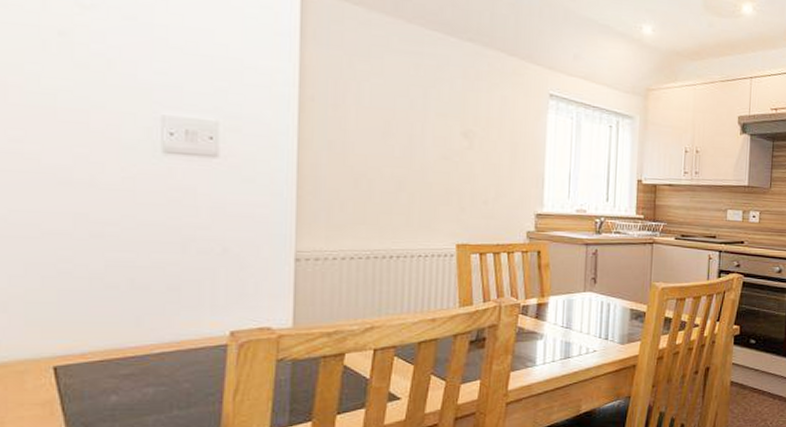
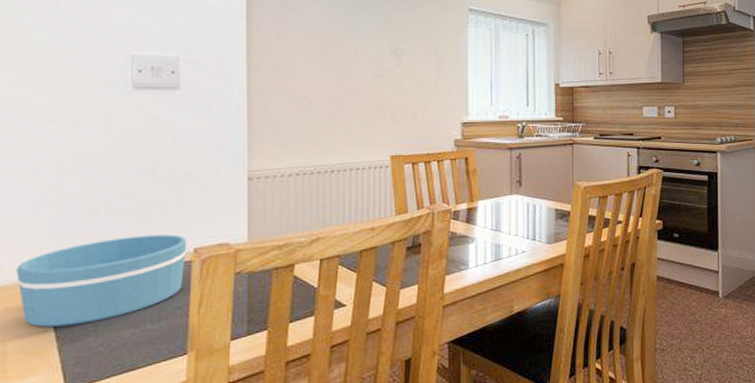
bowl: none [18,314,223,410] -> present [16,234,187,327]

